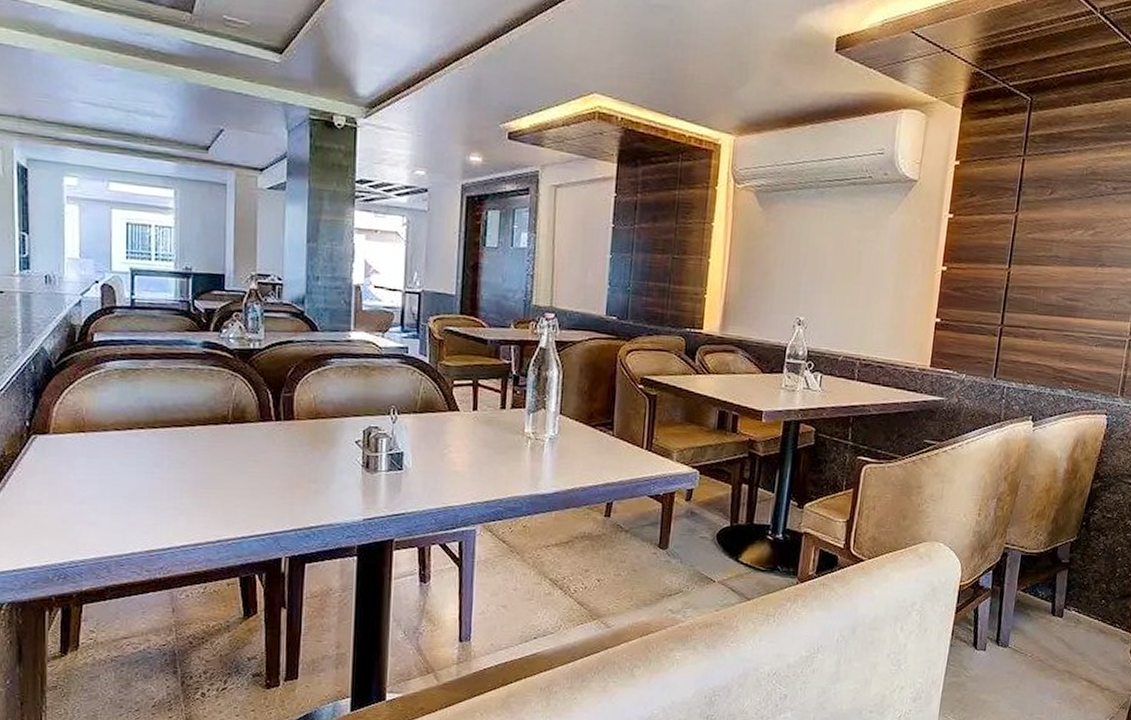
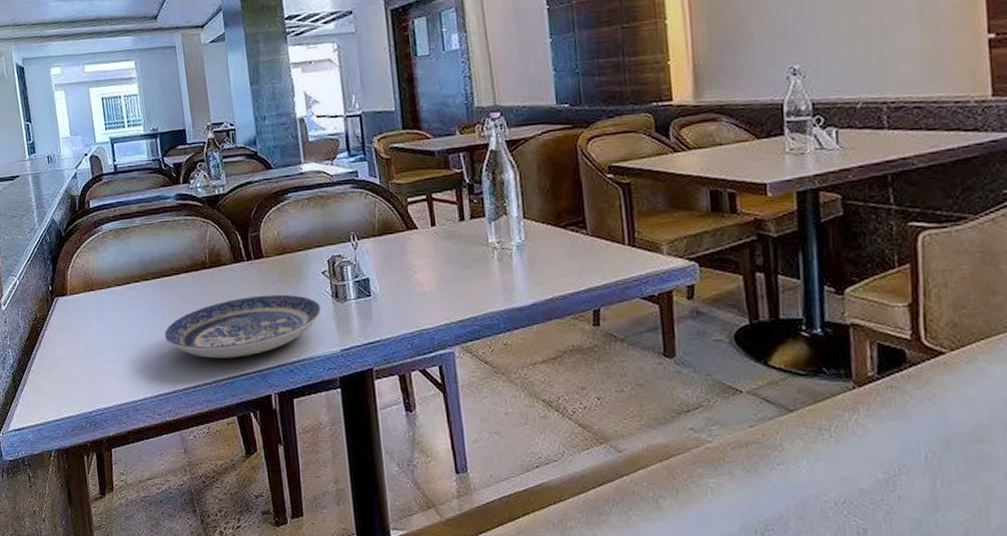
plate: none [167,457,349,519] -> present [164,294,322,359]

